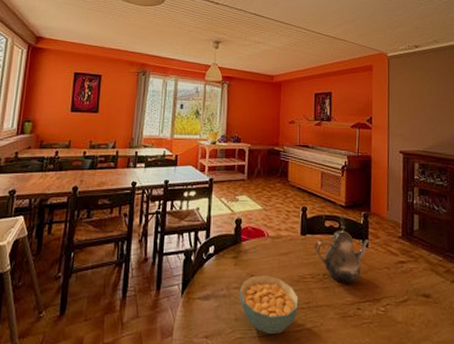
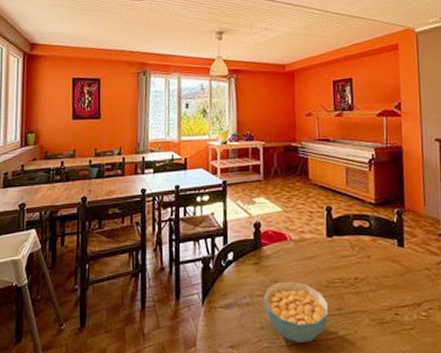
teapot: present [315,225,369,285] -> none [343,224,405,289]

